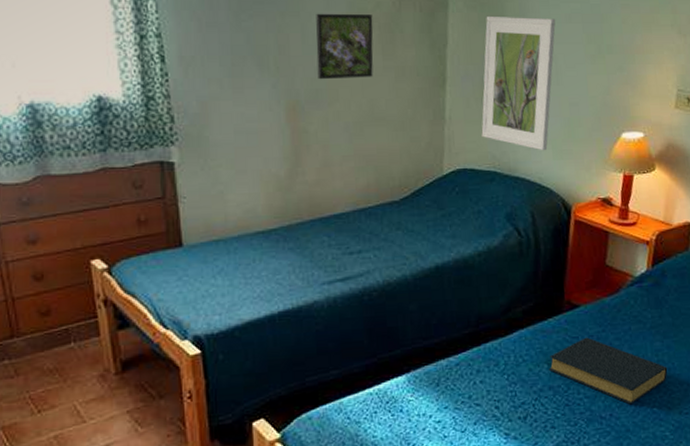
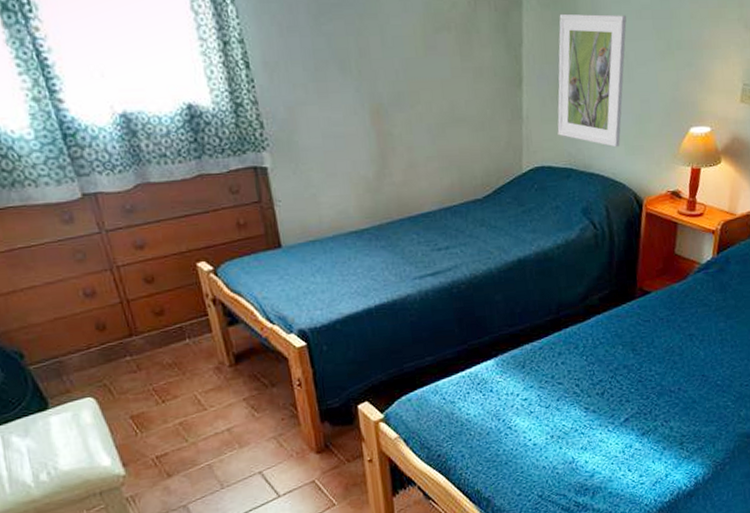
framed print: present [316,13,374,80] -> none [394,14,453,83]
hardback book: present [549,337,668,405] -> none [623,320,731,379]

